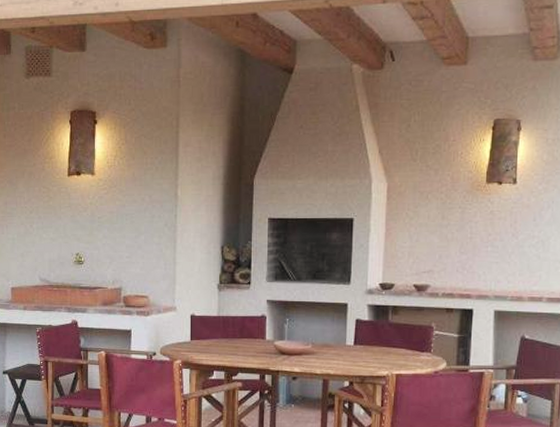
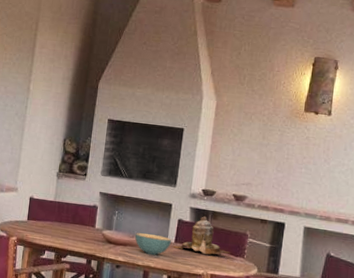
cereal bowl: none [309,339,351,361] -> present [134,232,172,255]
teapot: none [352,313,415,353] -> present [172,216,230,255]

